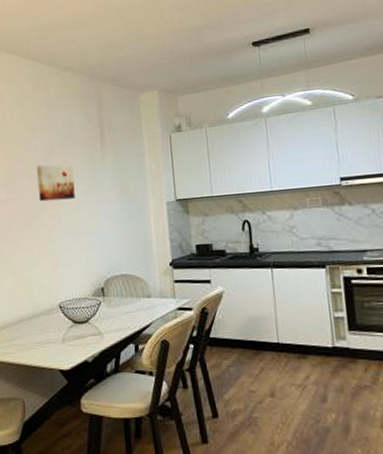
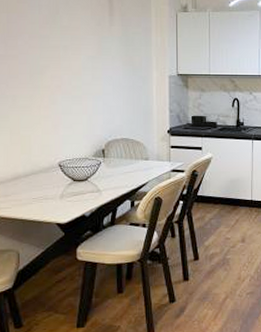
wall art: present [37,165,75,202] -> none [40,26,80,63]

